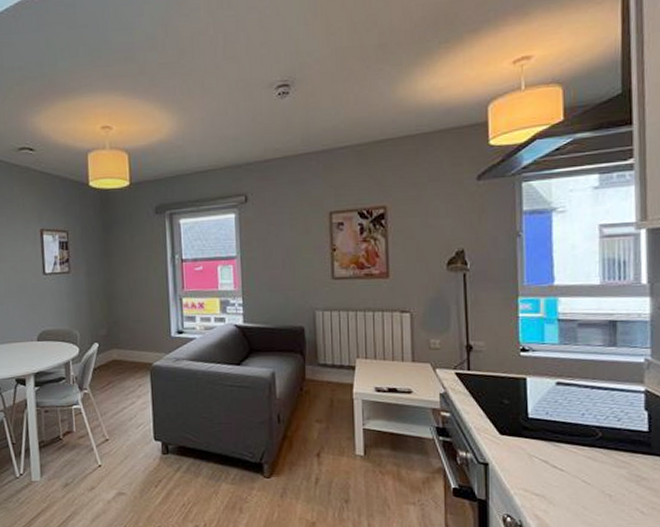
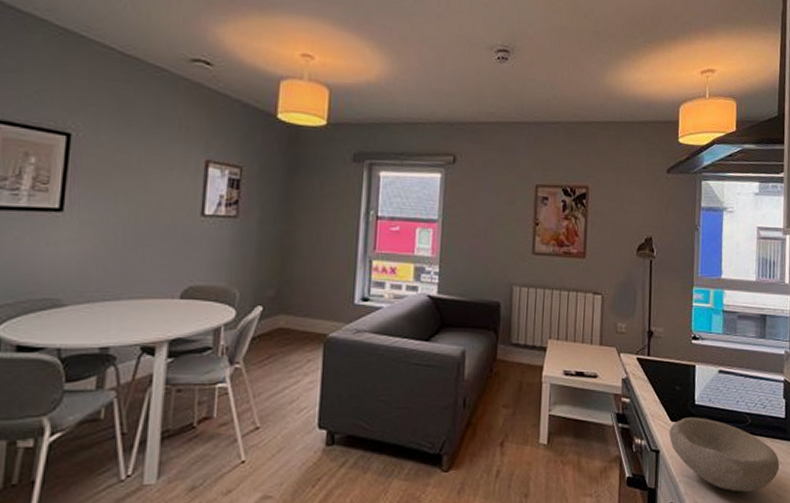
bowl: none [498,430,642,507] -> present [669,417,779,492]

